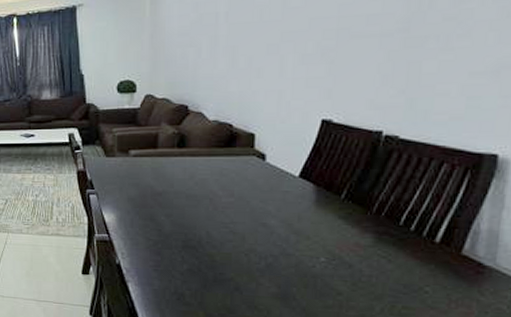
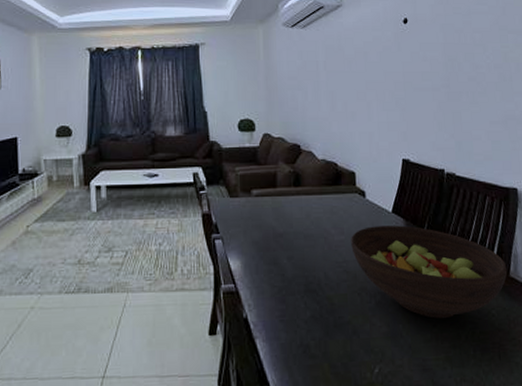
fruit bowl: none [241,190,460,289] -> present [351,225,508,319]

